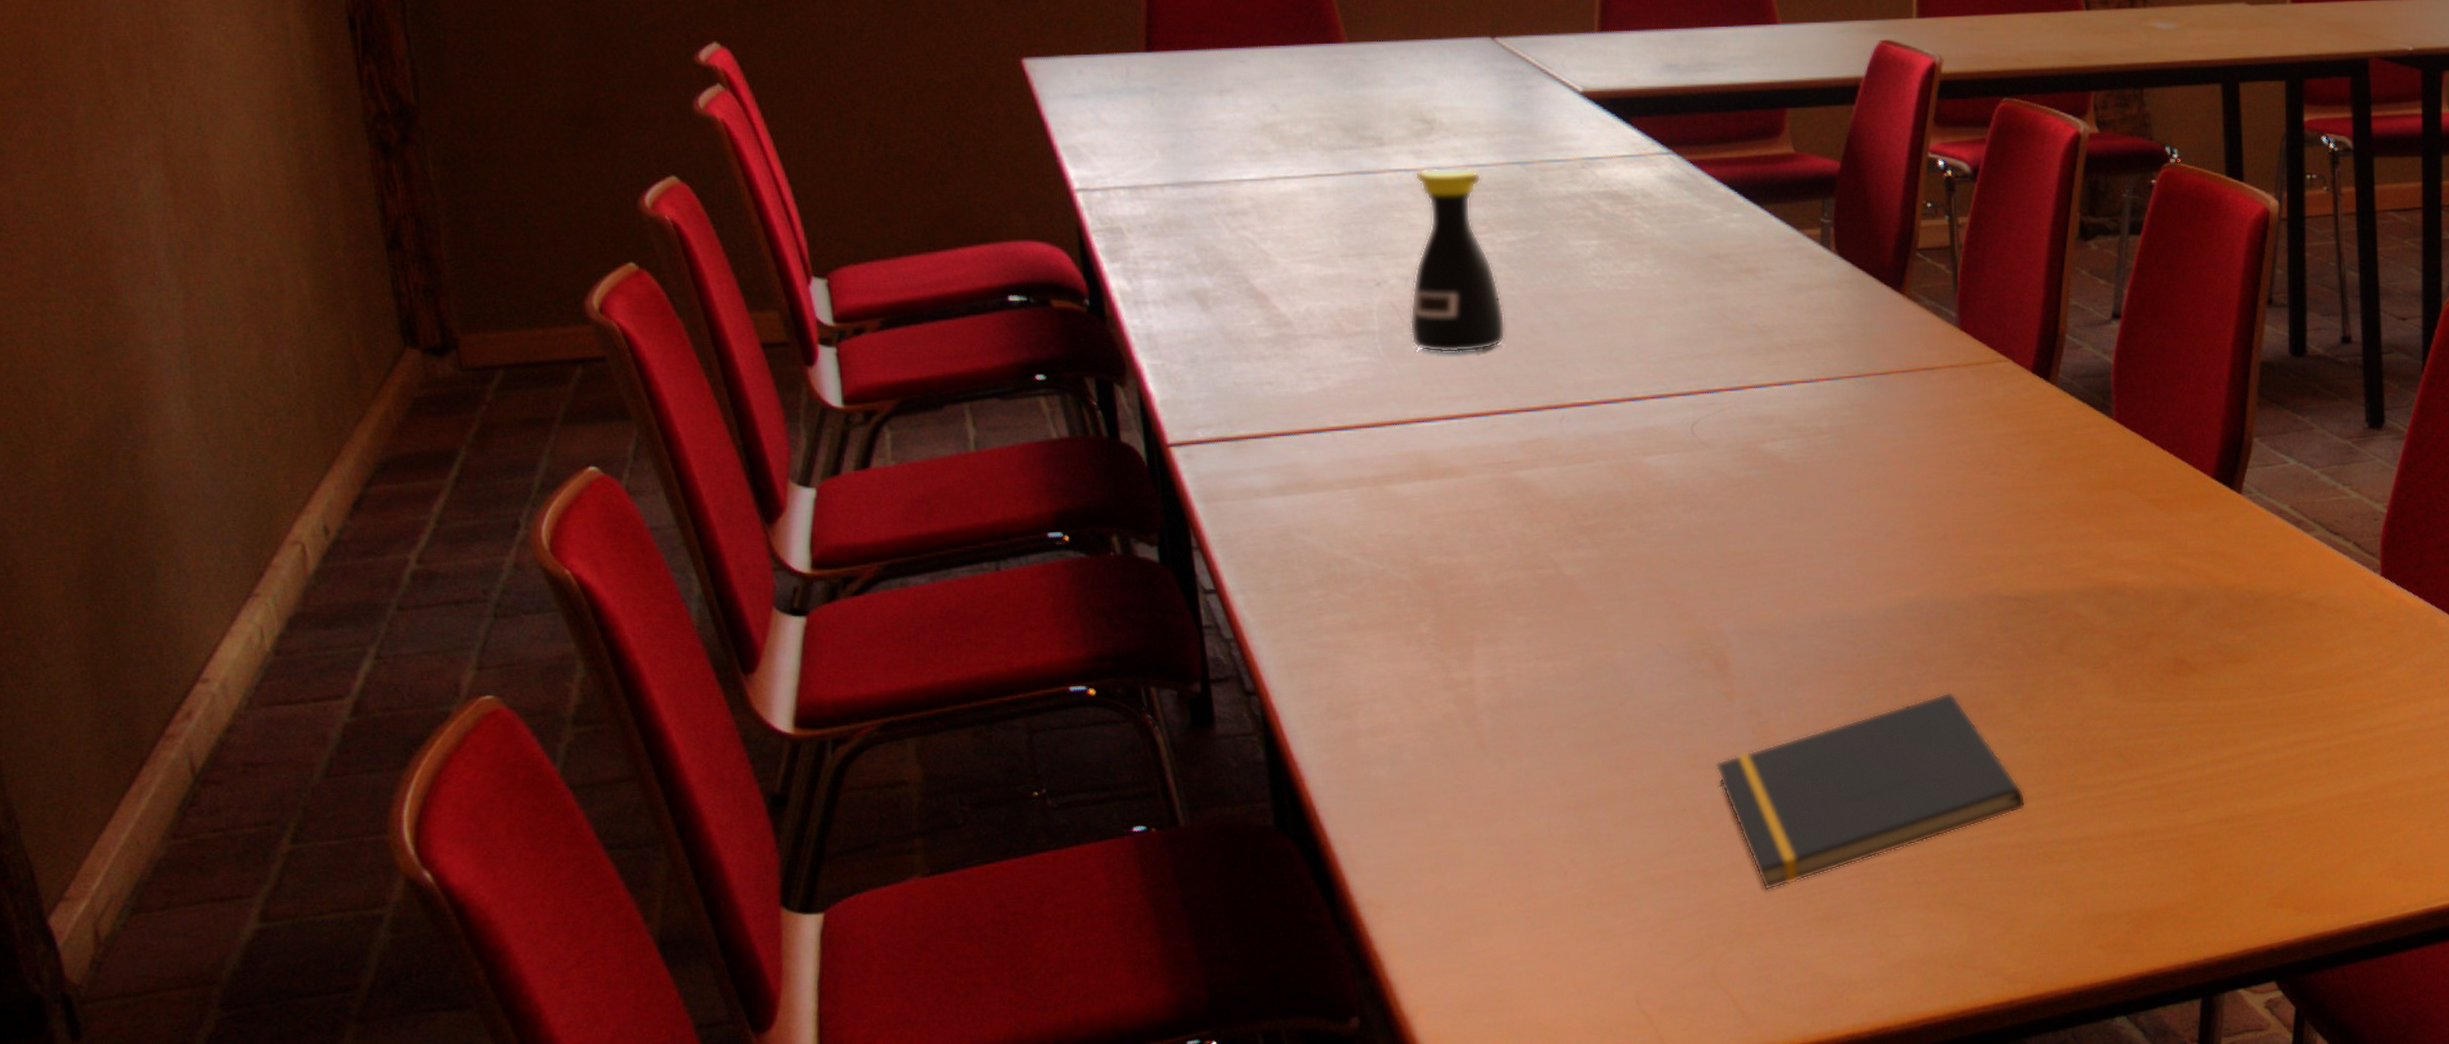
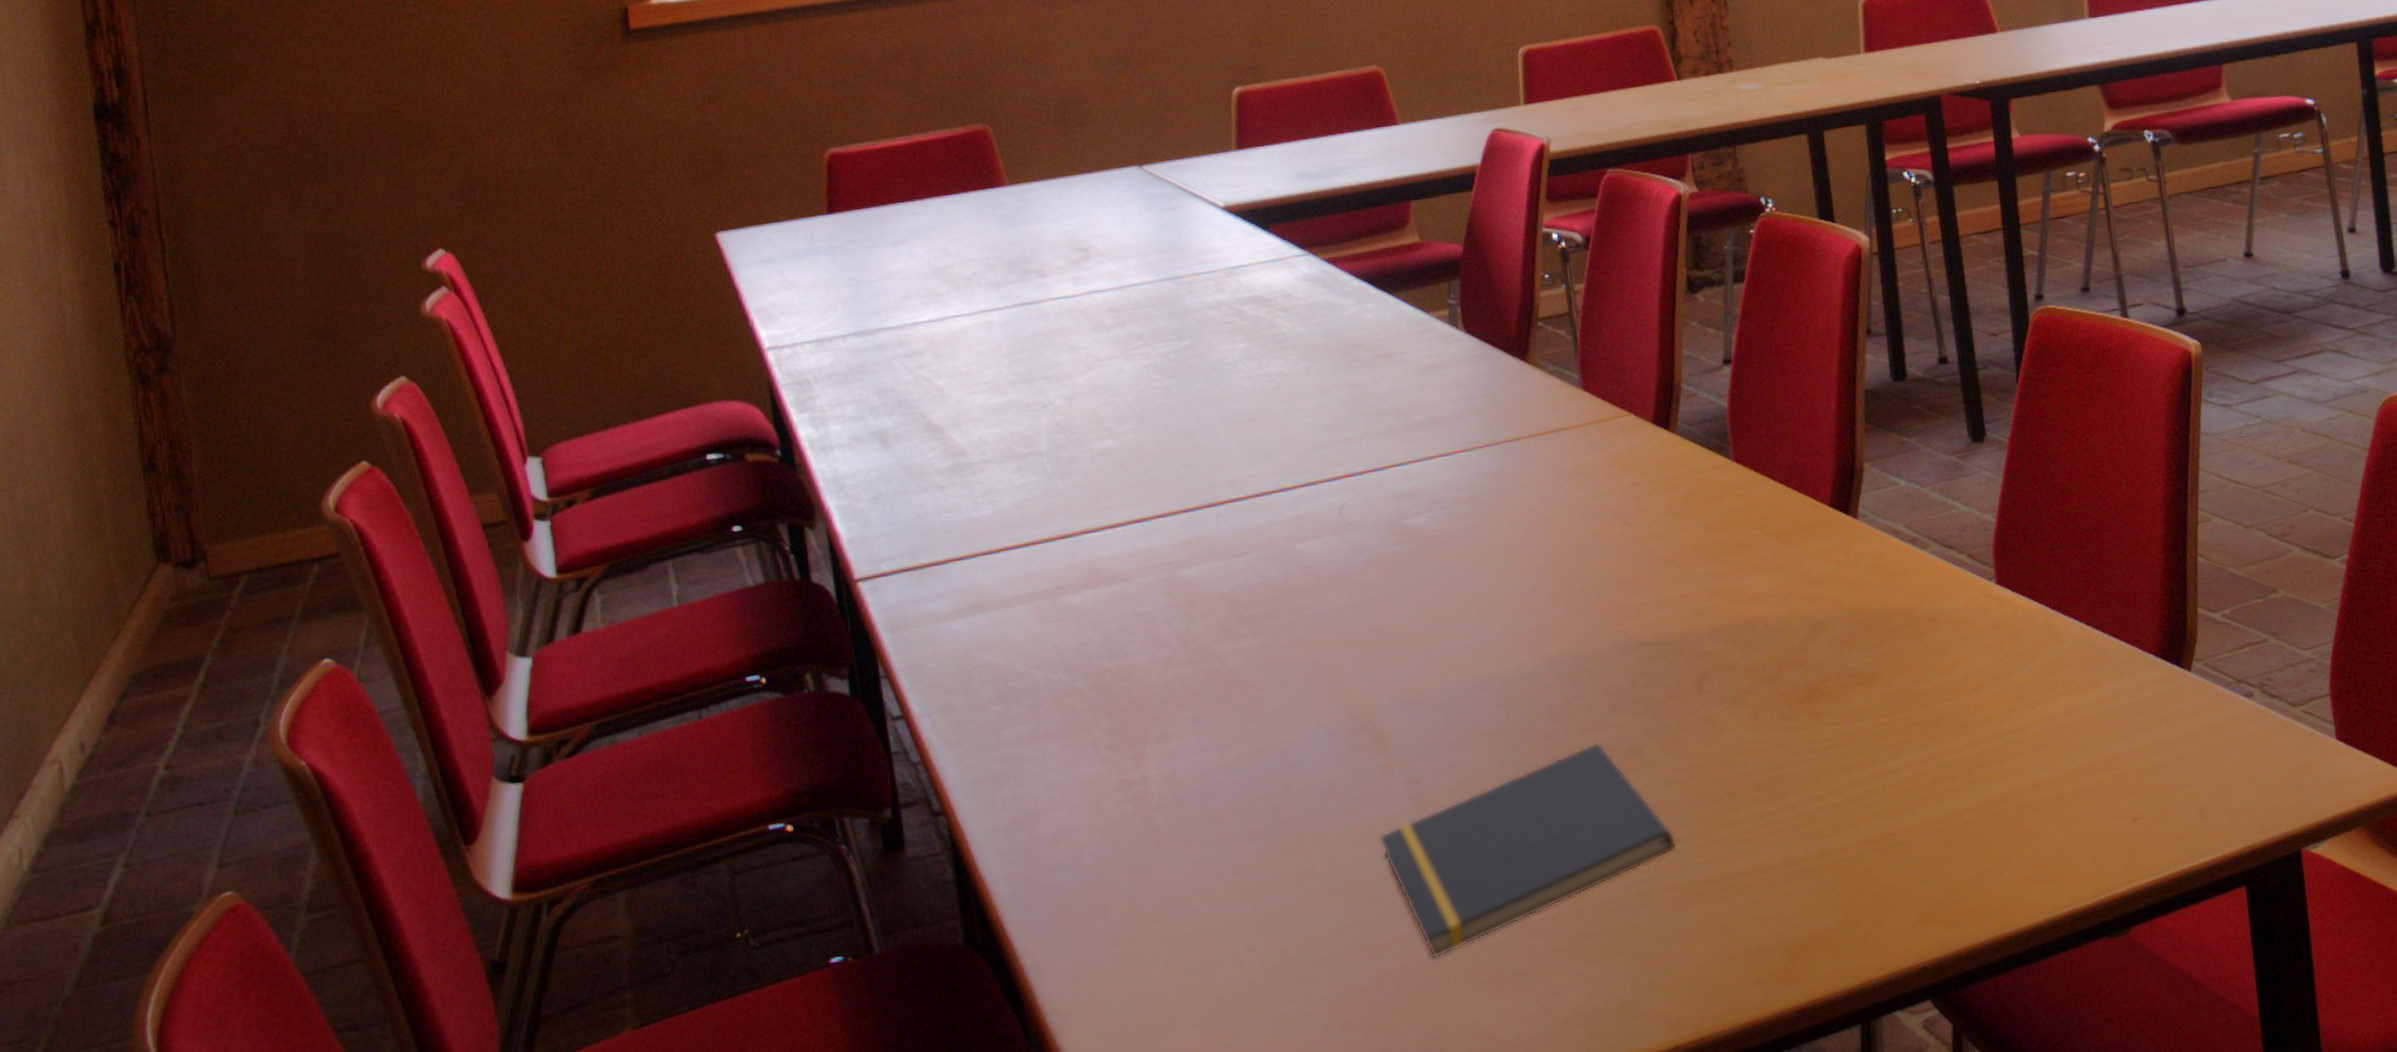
bottle: present [1409,167,1506,354] -> none [1074,288,1163,466]

